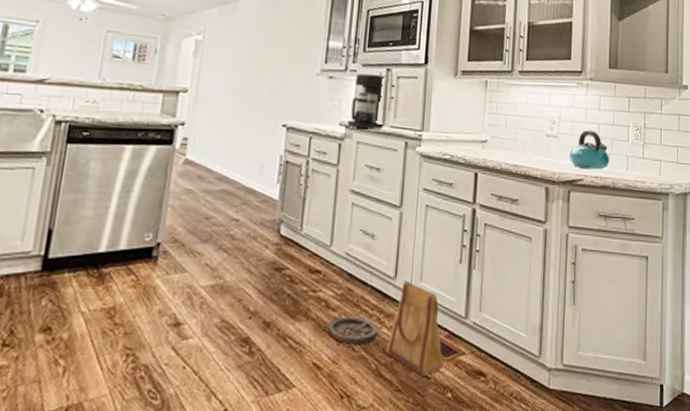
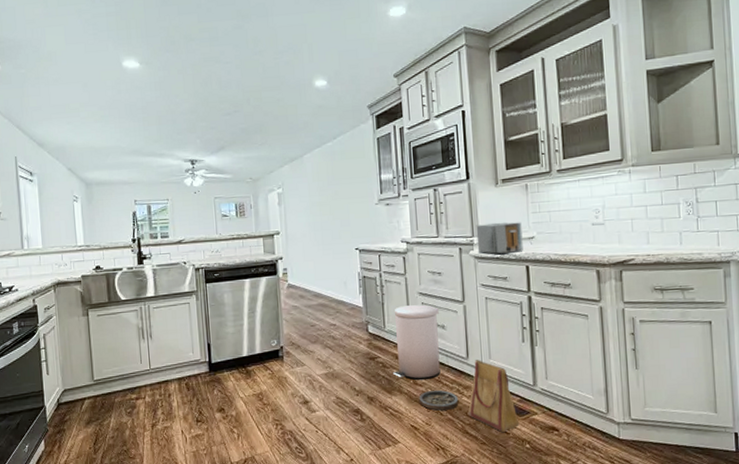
pedal bin: none [301,204,371,303] -> present [393,304,441,381]
coffee maker: present [347,73,387,130] -> none [407,195,439,243]
toaster: none [425,117,476,157] -> present [476,222,523,255]
kettle: present [569,129,610,170] -> none [617,212,661,249]

